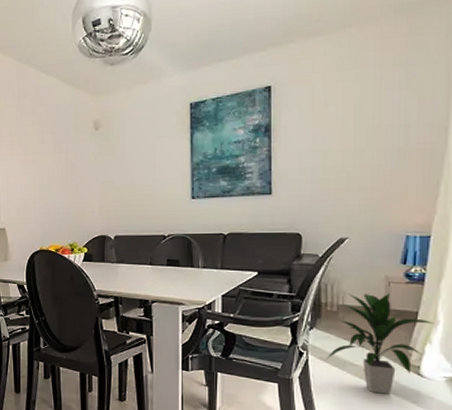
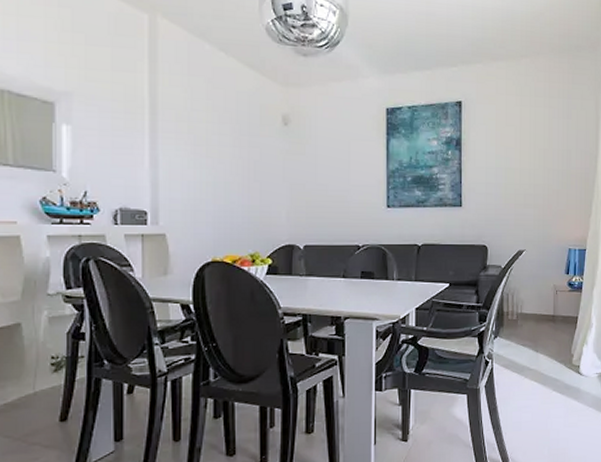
indoor plant: present [326,293,435,394] -> none [508,301,590,394]

